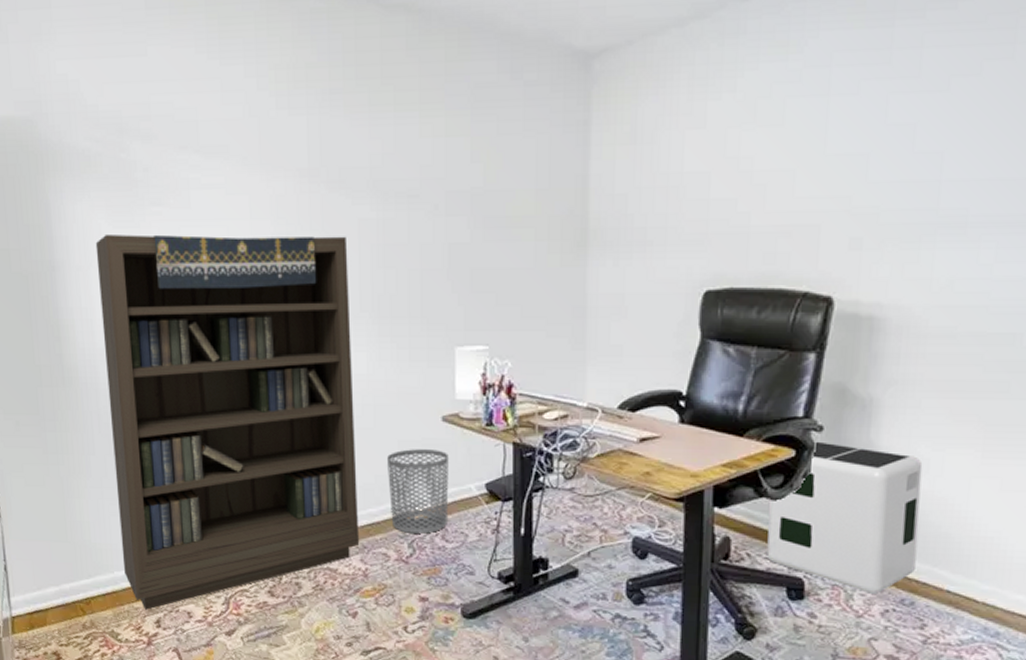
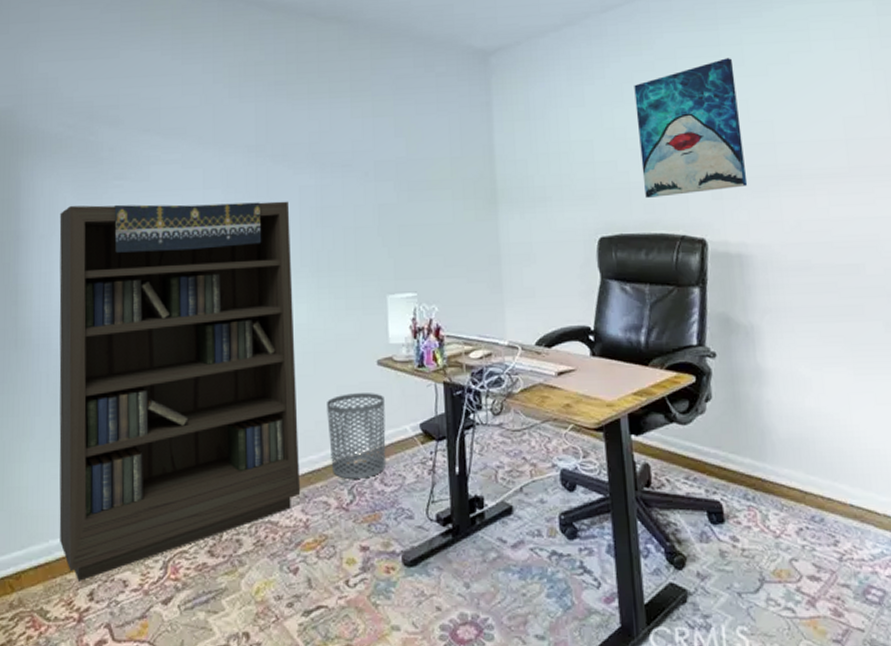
wall art: none [766,66,906,245] -> present [634,58,748,198]
air purifier: present [767,441,923,594] -> none [678,366,818,513]

